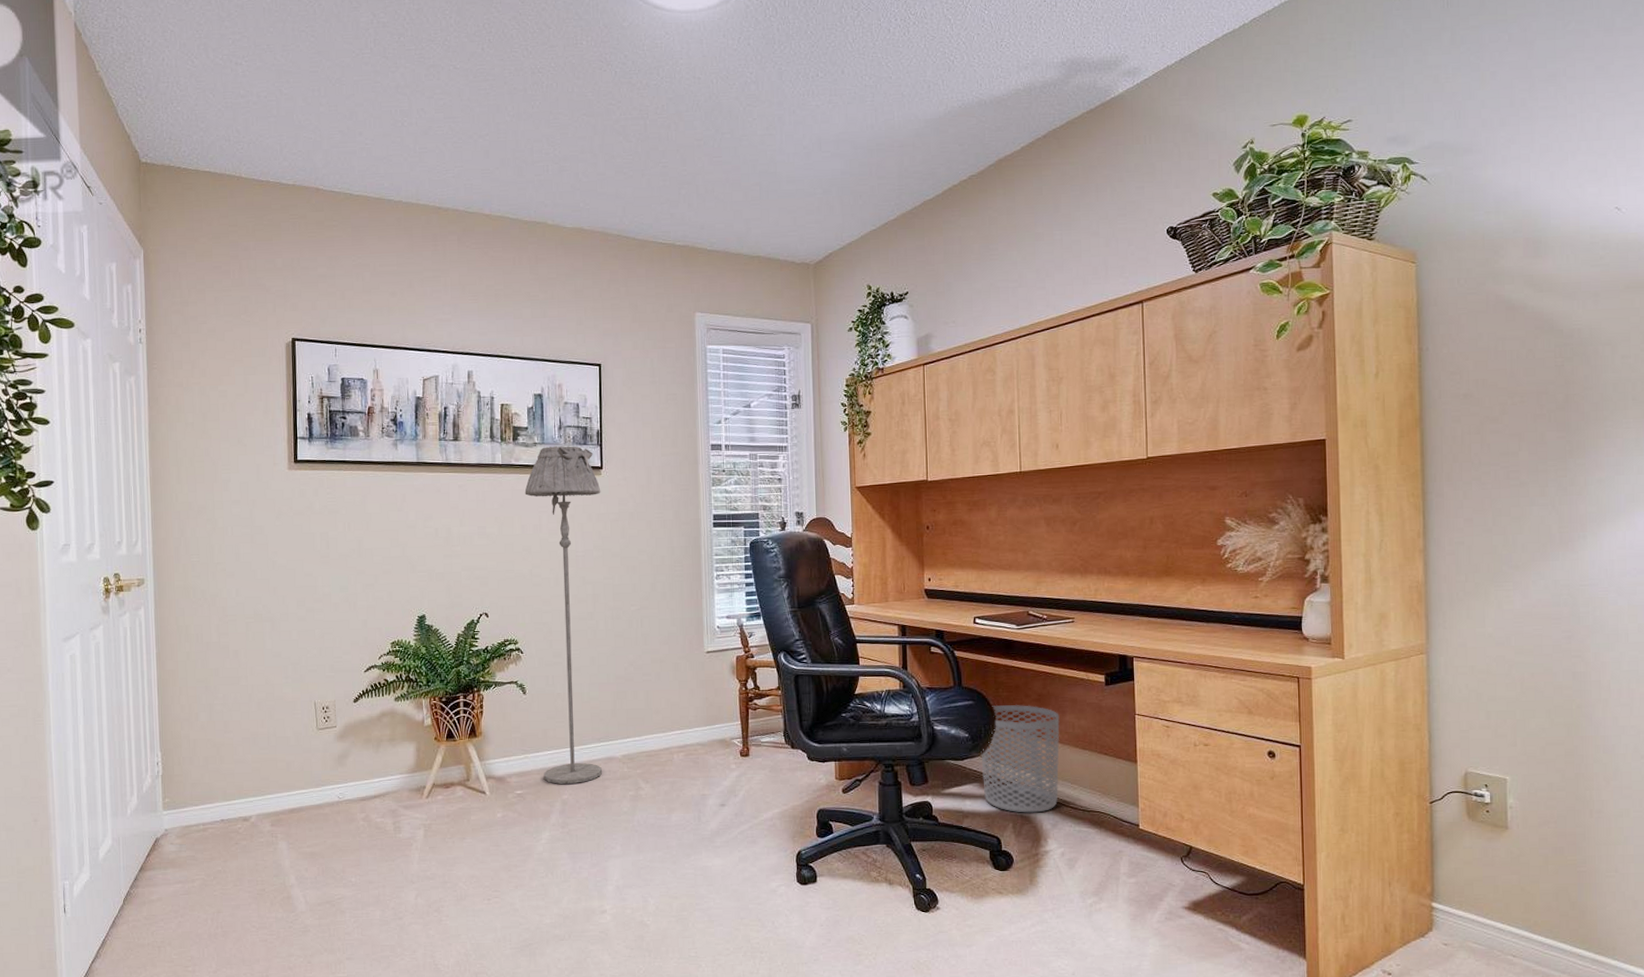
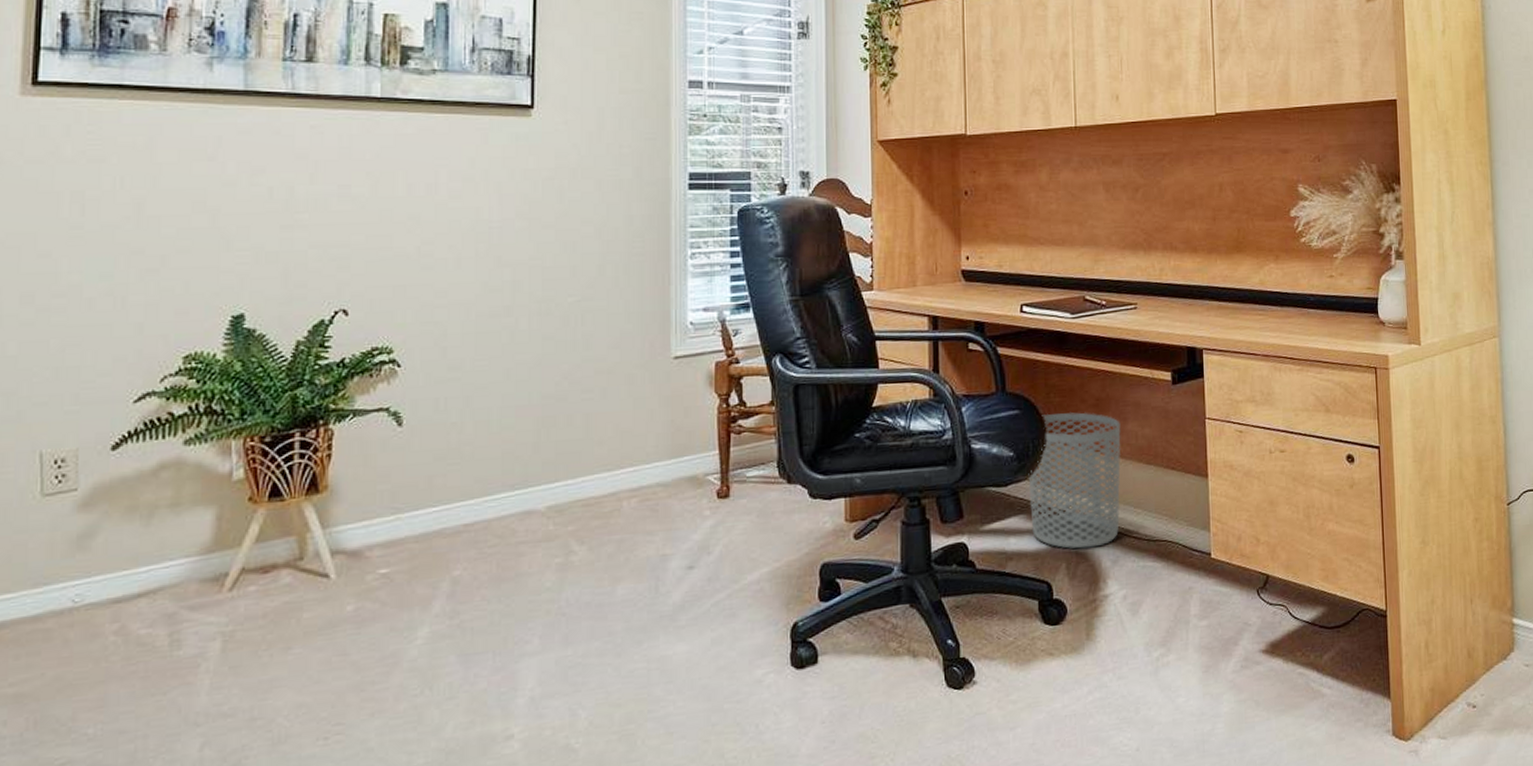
floor lamp: present [524,446,603,784] -> none [414,75,530,555]

